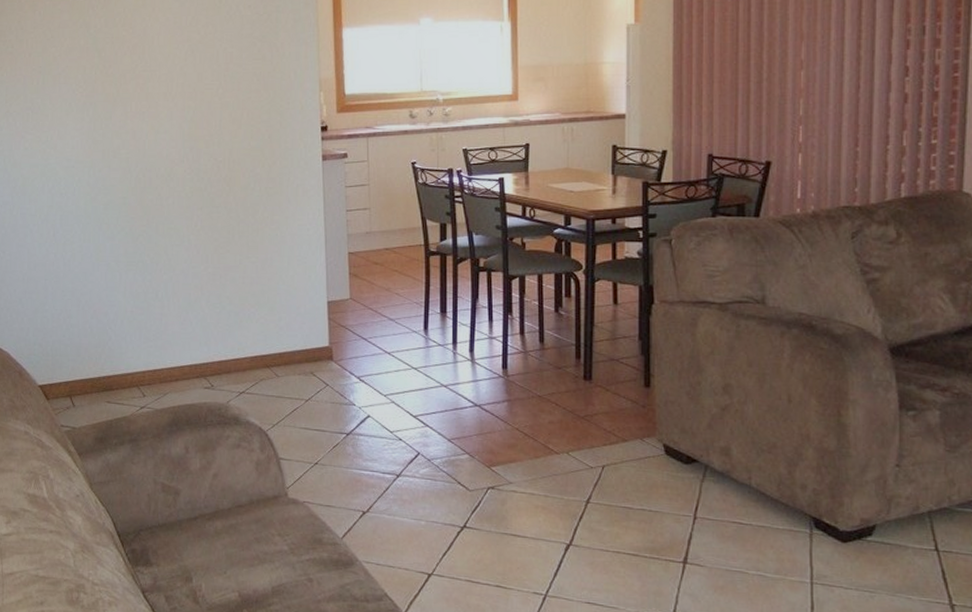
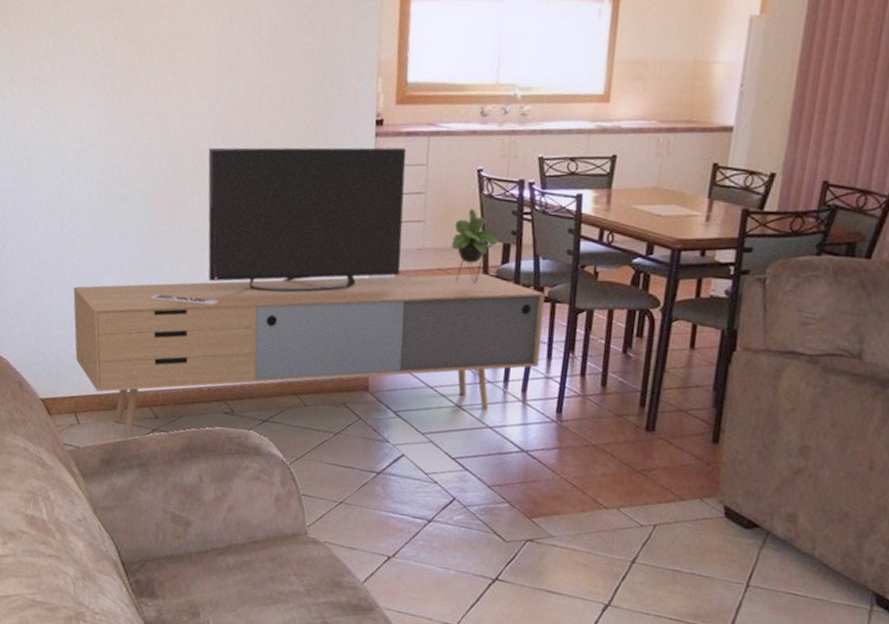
media console: none [66,148,482,414] -> present [73,147,545,435]

